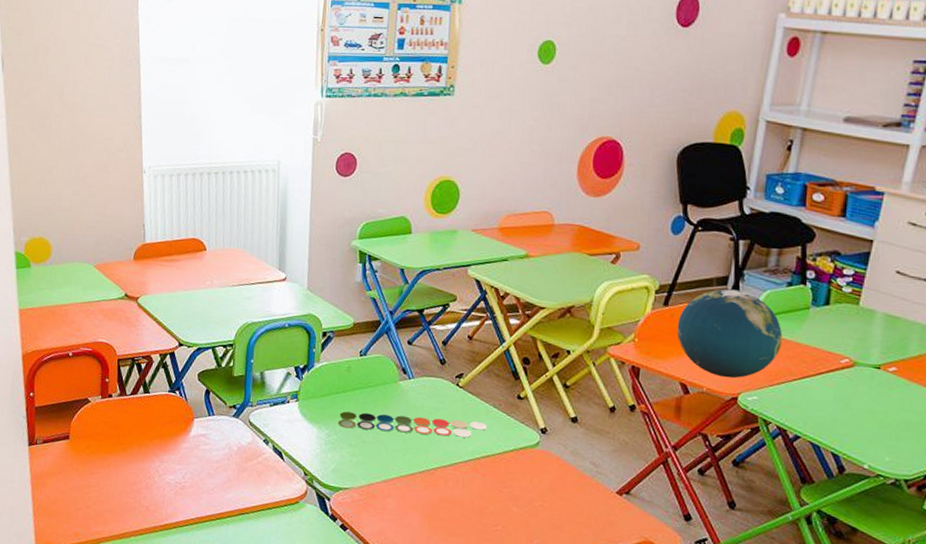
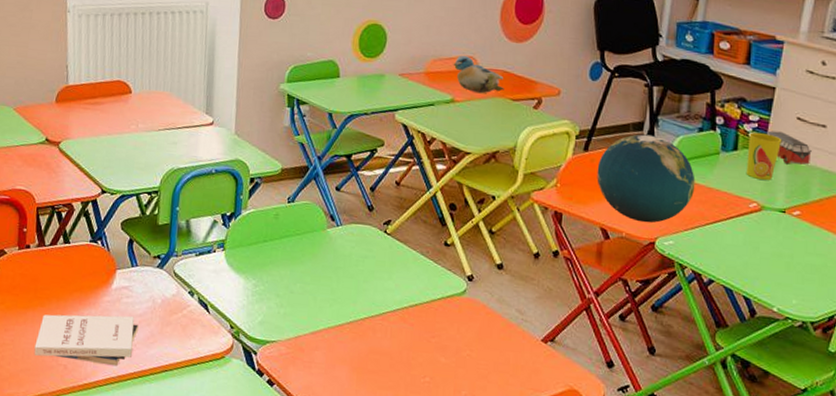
books: none [117,459,216,509] -> present [33,314,139,367]
paint palette: present [337,411,488,438] -> none [265,260,416,287]
plush toy: none [527,210,581,249] -> present [453,55,504,94]
cup: none [838,286,879,336] -> present [746,132,782,180]
toy car: none [862,284,911,320] -> present [767,130,812,165]

